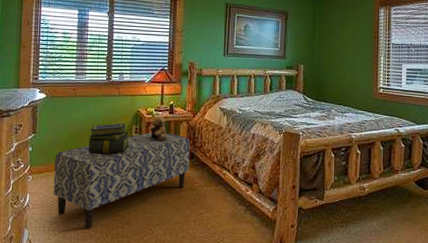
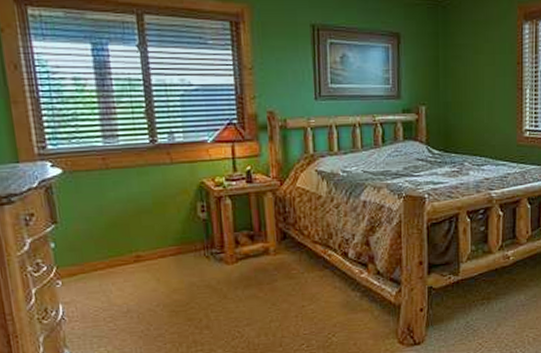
bench: present [53,132,190,230] -> none [91,208,282,341]
stack of books: present [88,122,131,154] -> none [134,200,197,244]
teddy bear: present [132,116,181,146] -> none [198,187,266,227]

